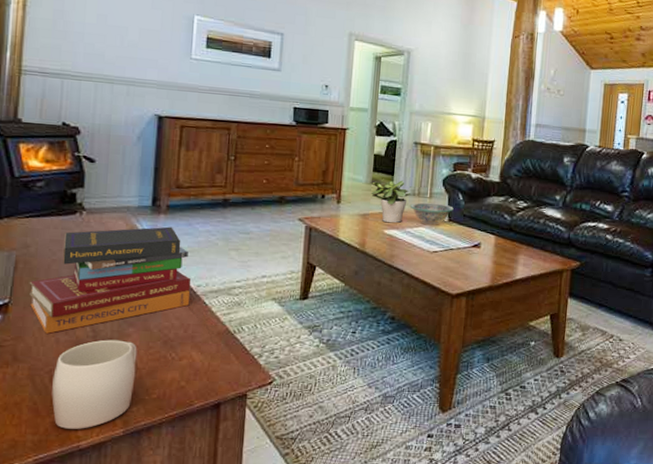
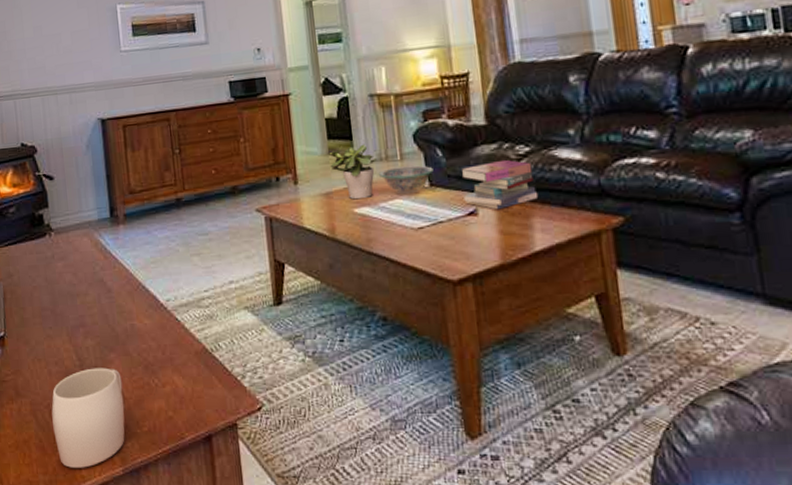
books: present [28,226,192,334] -> none [17,237,163,365]
books: none [472,209,527,246] -> present [461,159,539,210]

